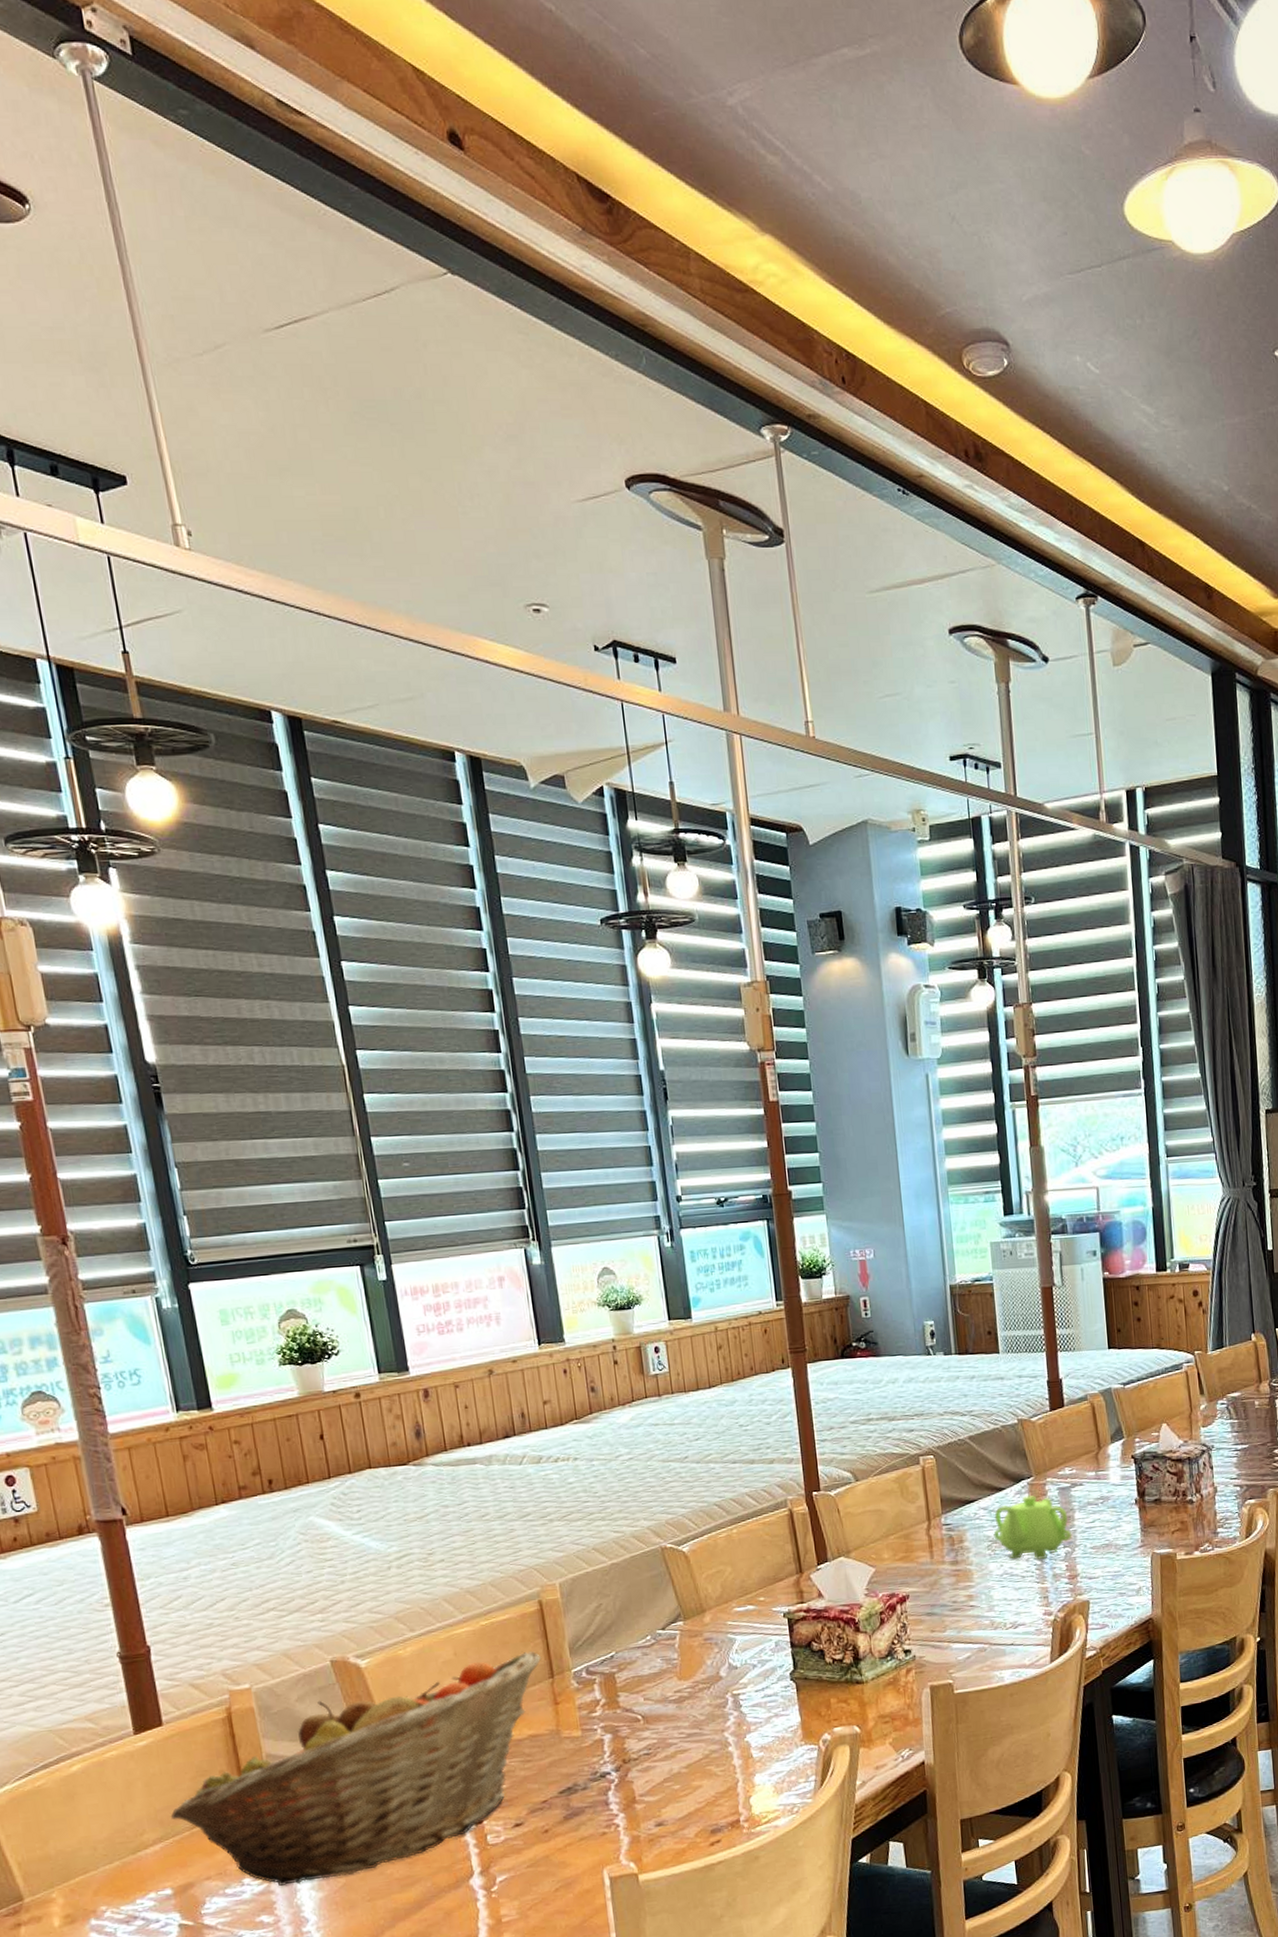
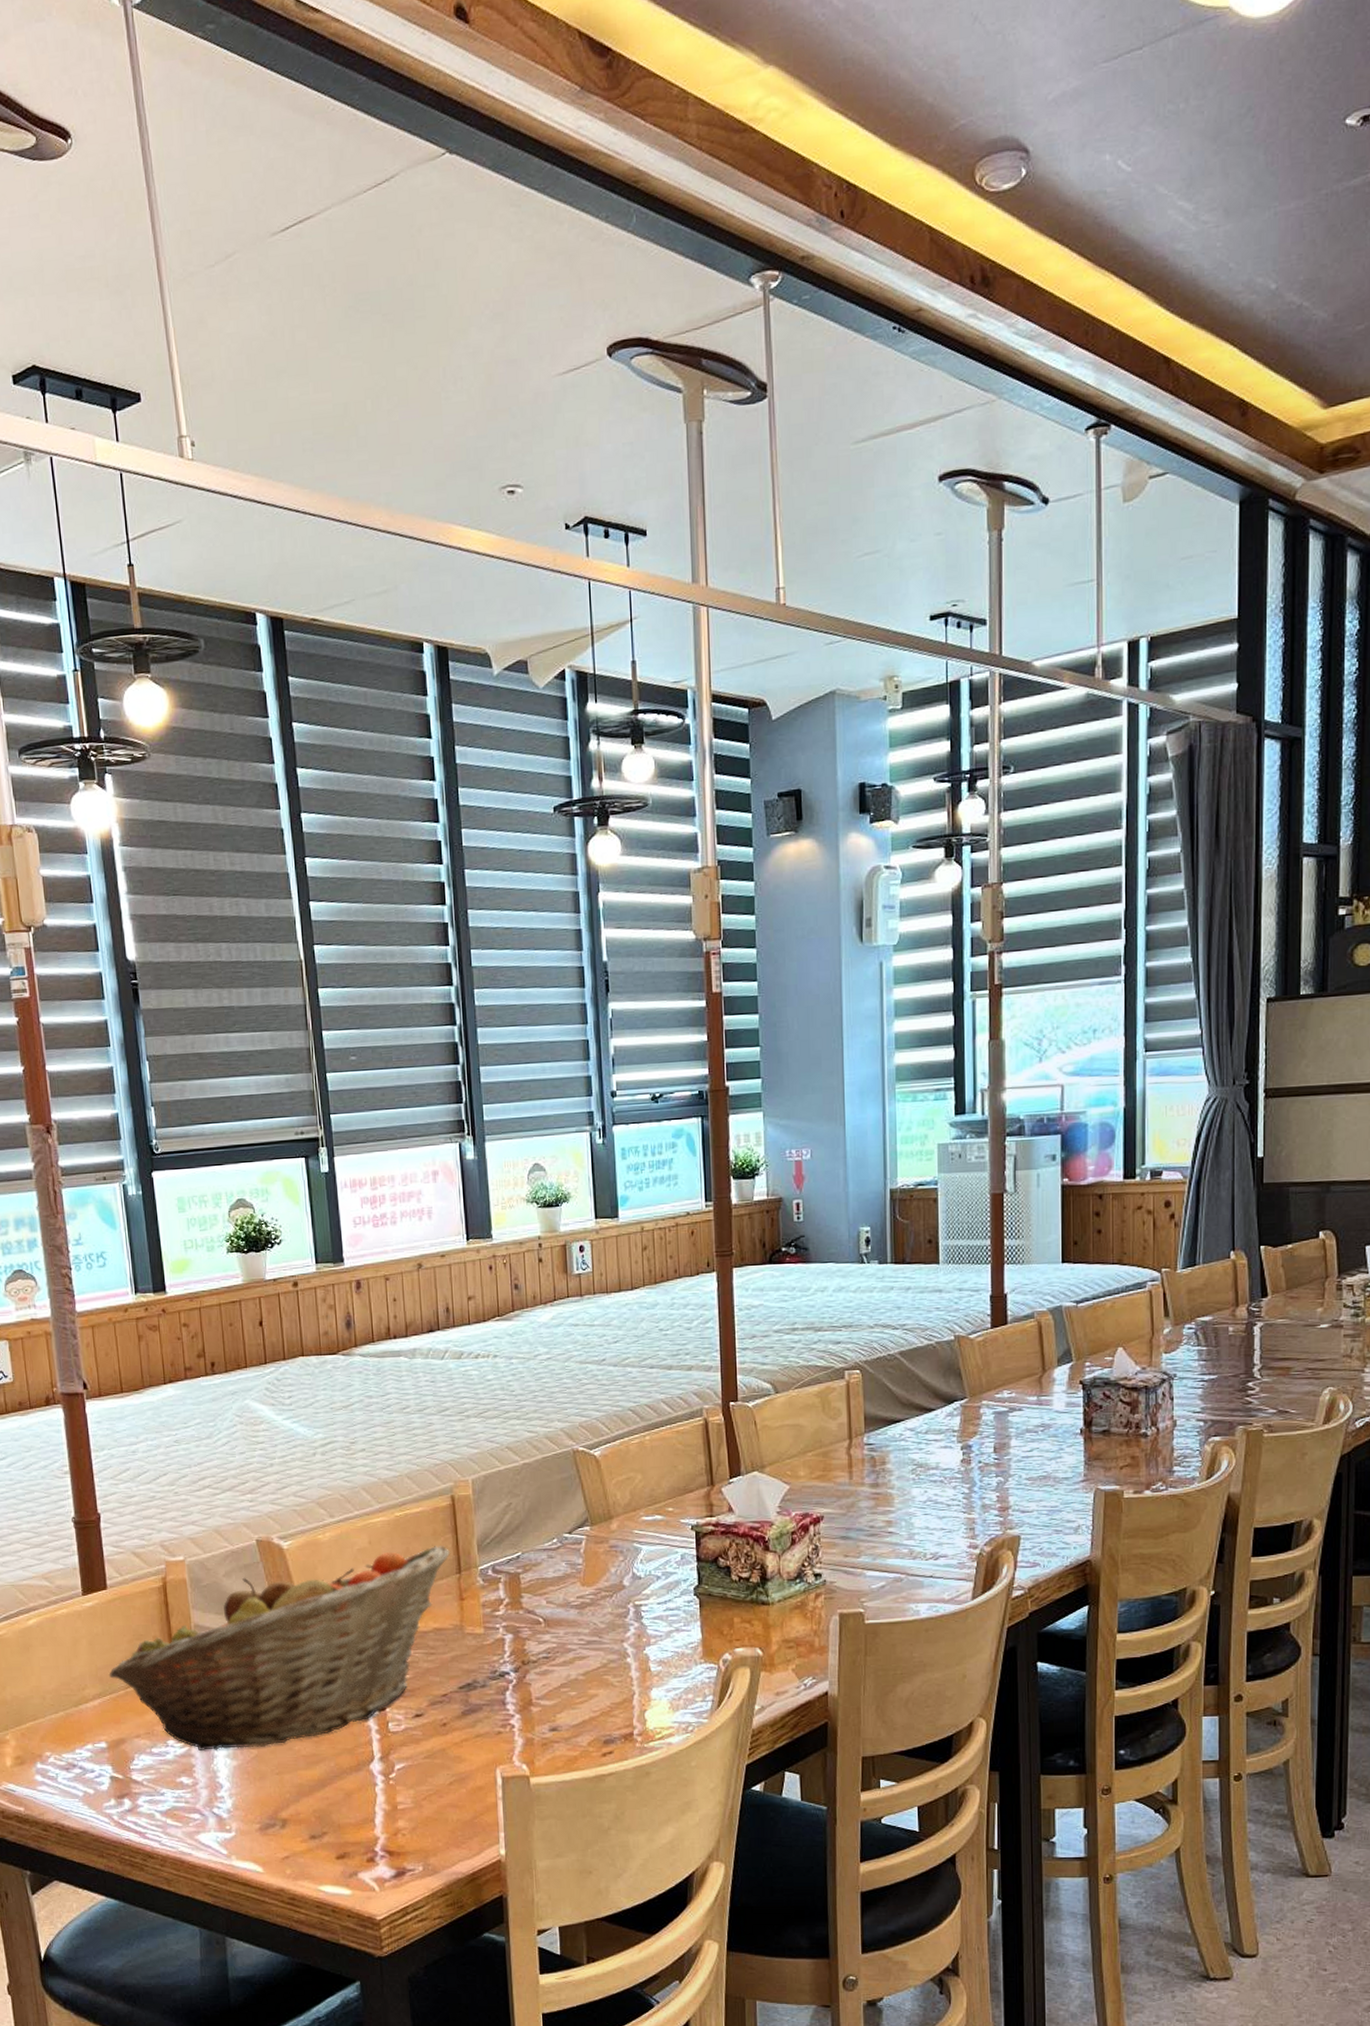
teapot: present [993,1495,1072,1560] -> none [919,1417,1006,1489]

